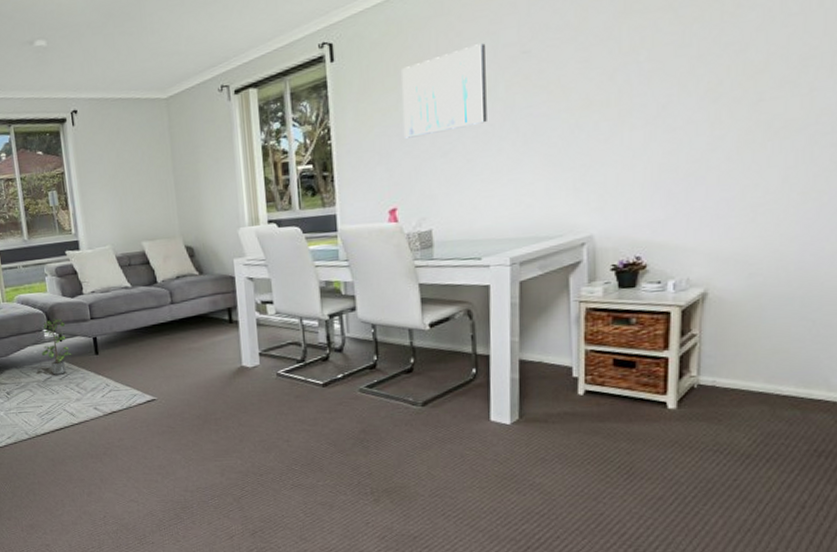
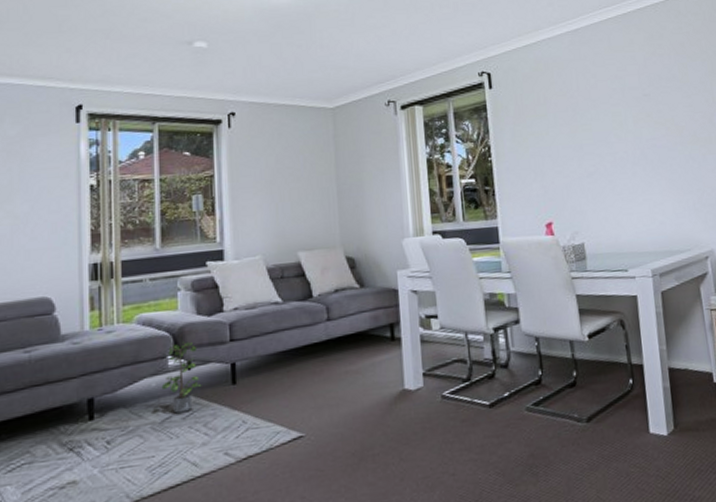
wall art: present [402,43,487,139] -> none [550,85,622,159]

